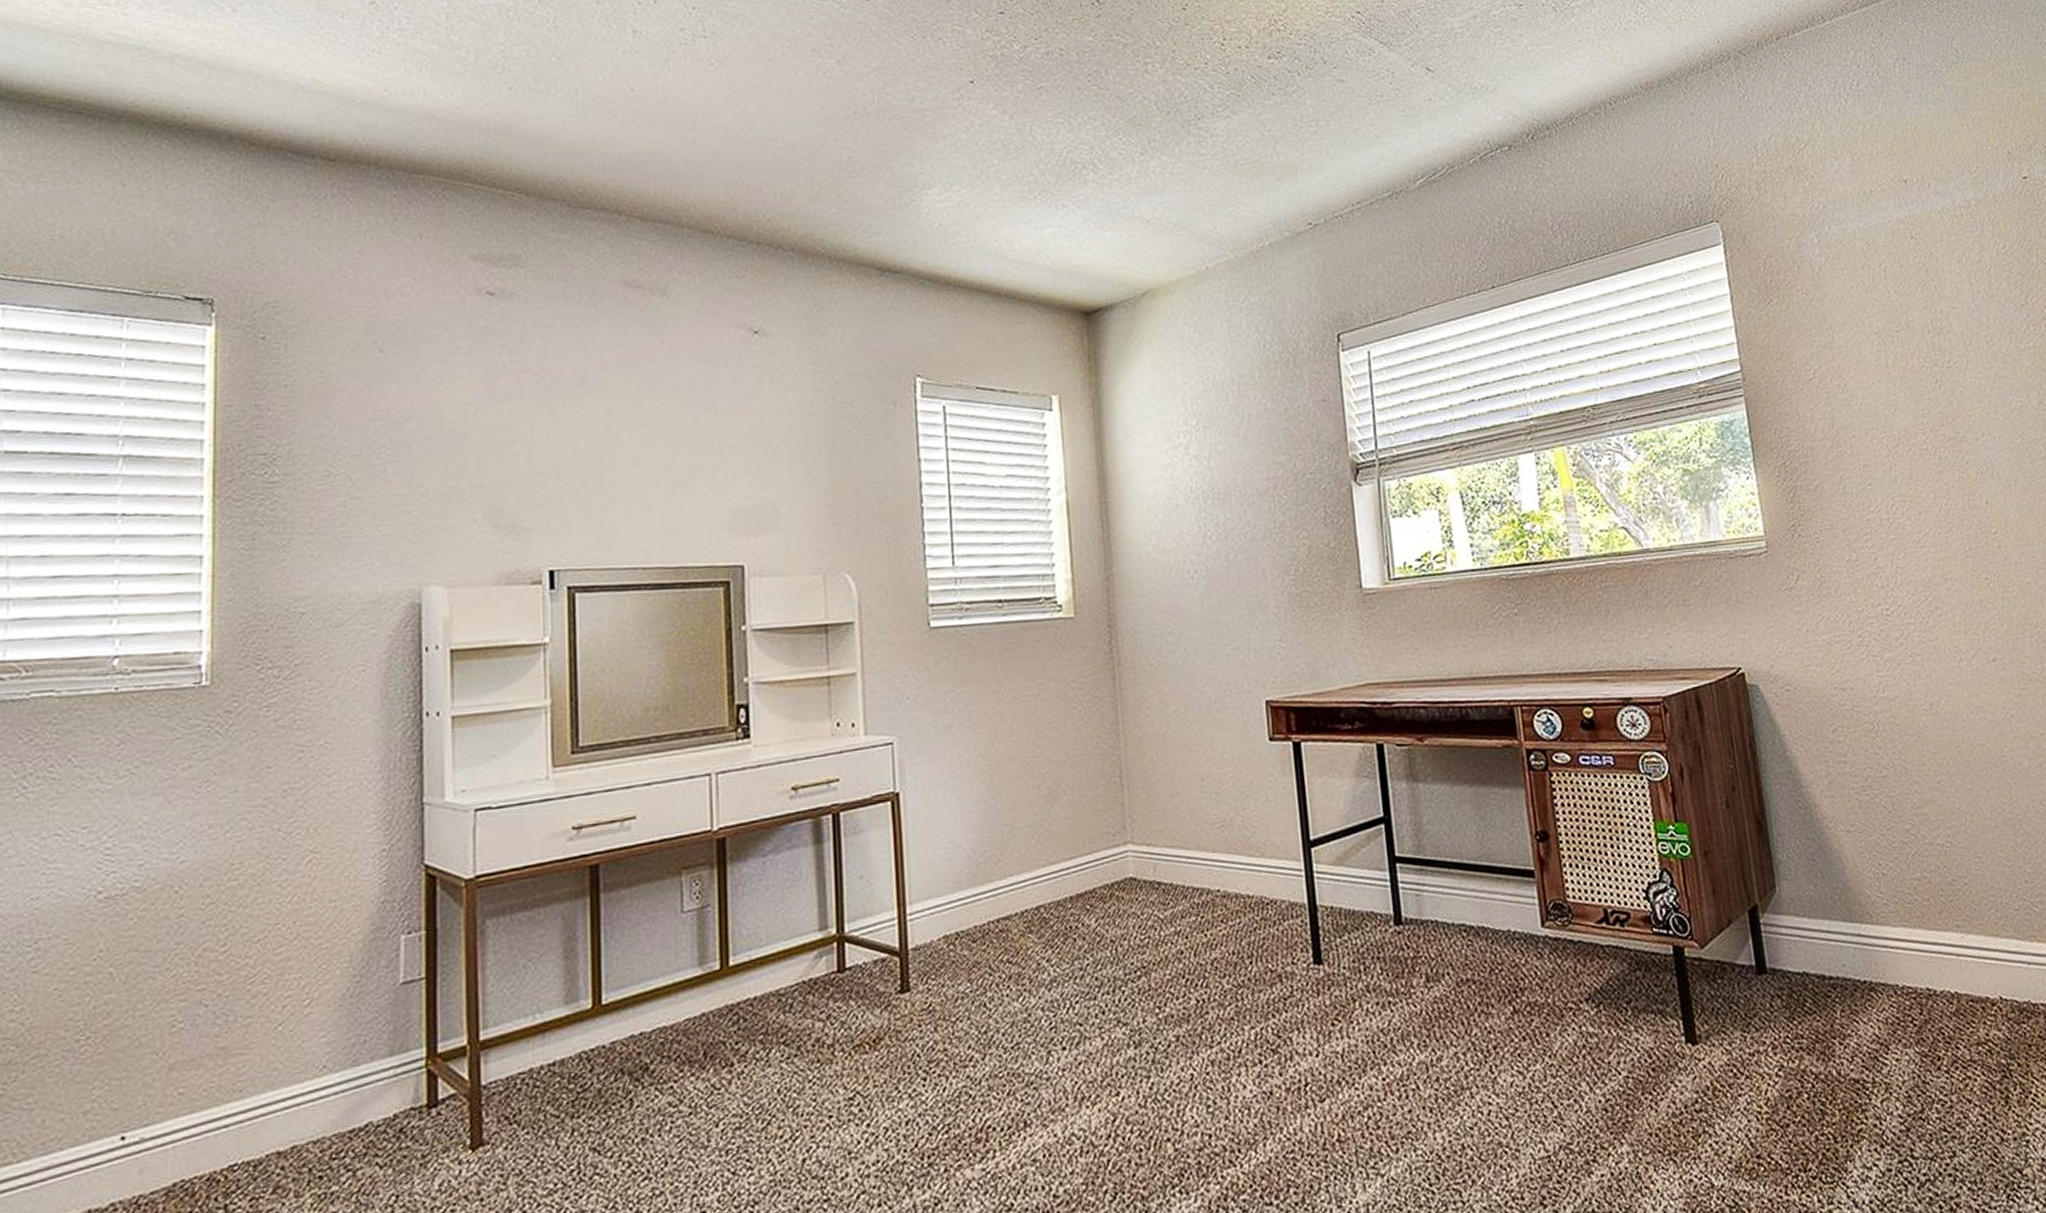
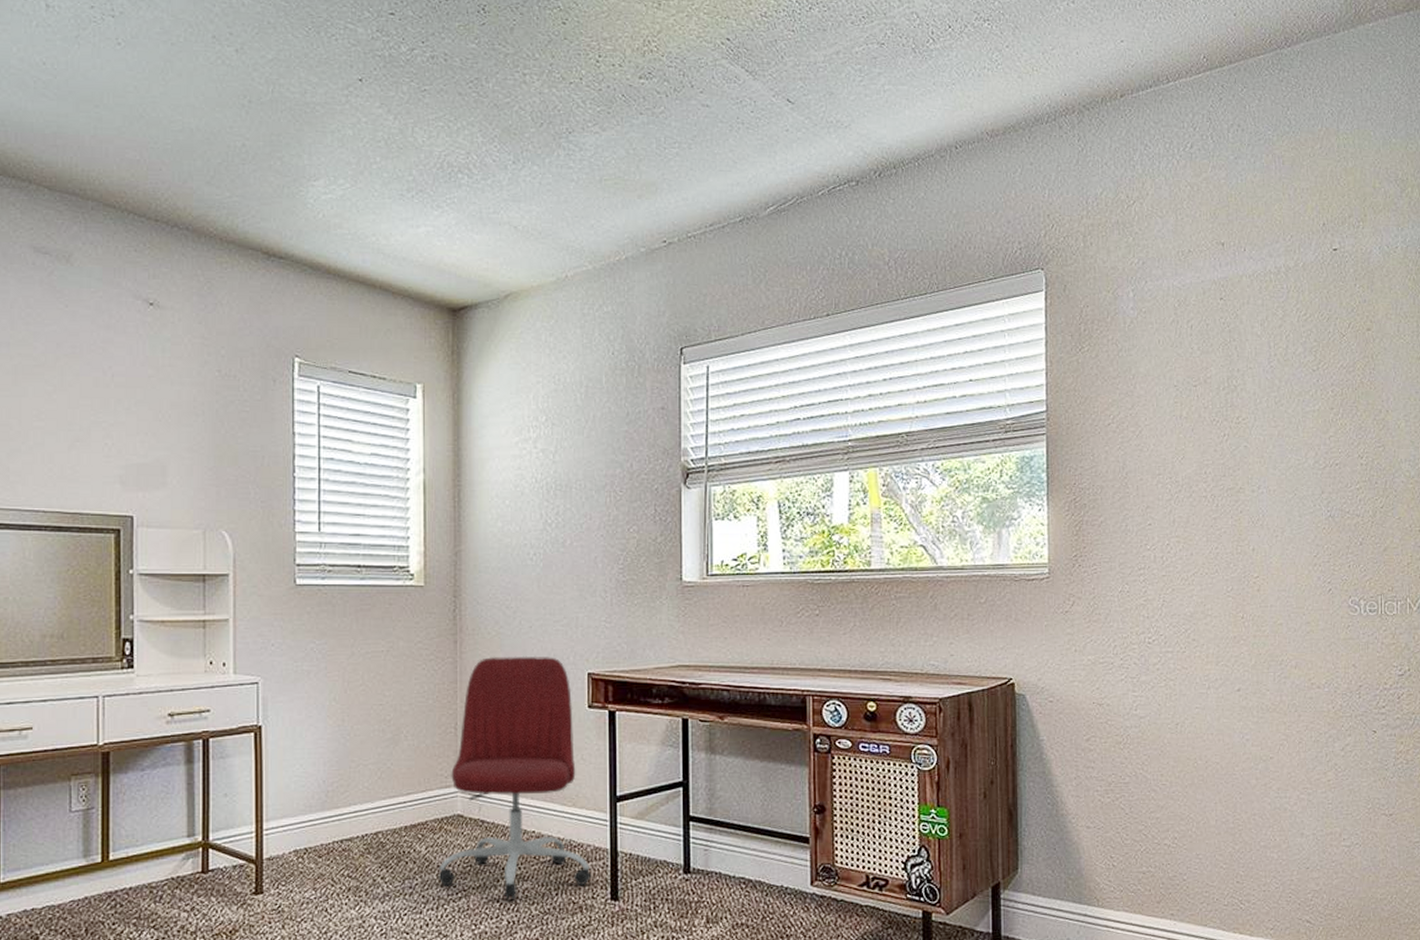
office chair: none [1112,686,1290,974] -> present [438,656,592,899]

